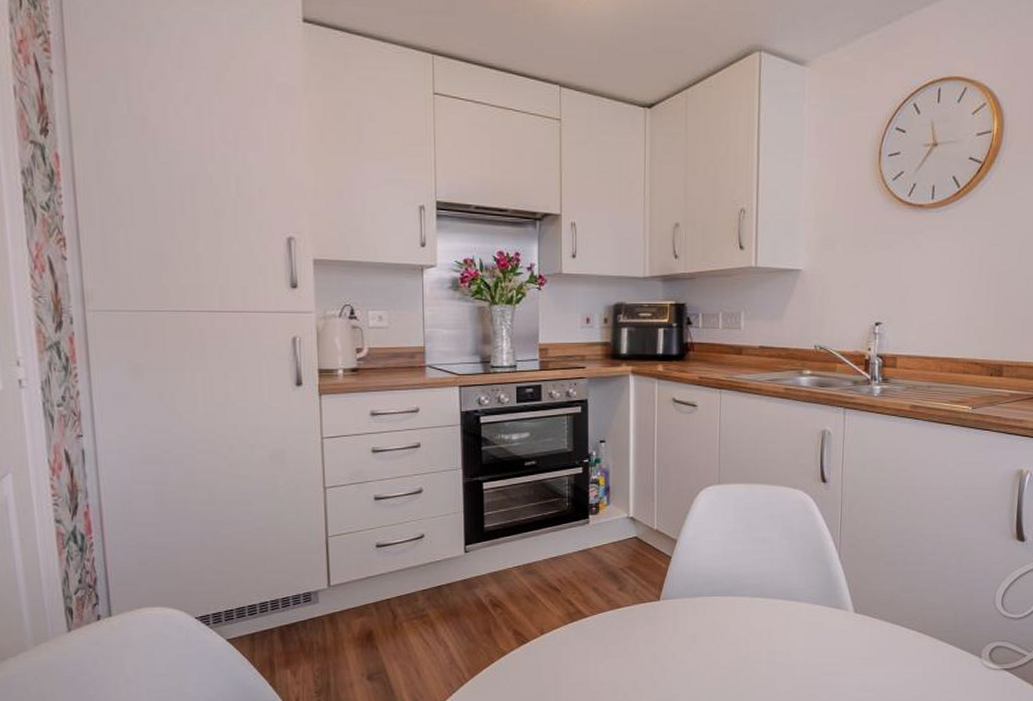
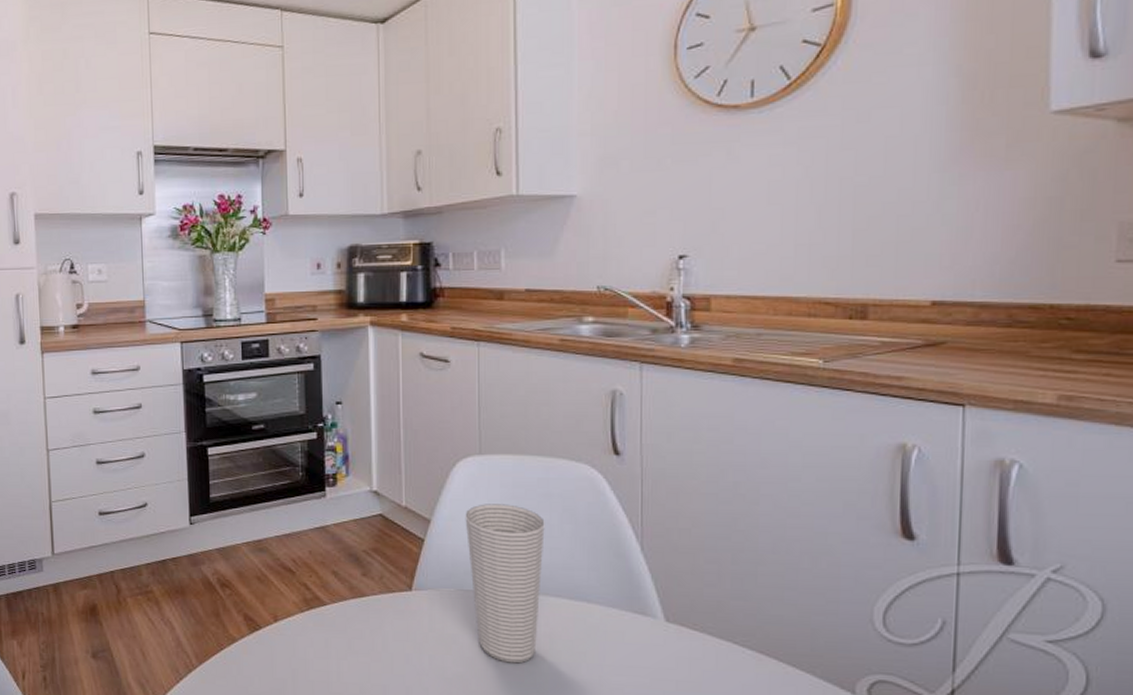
cup: none [705,525,768,655] -> present [465,504,545,663]

